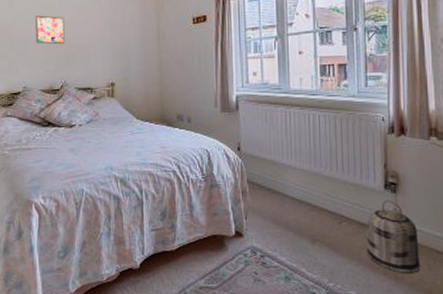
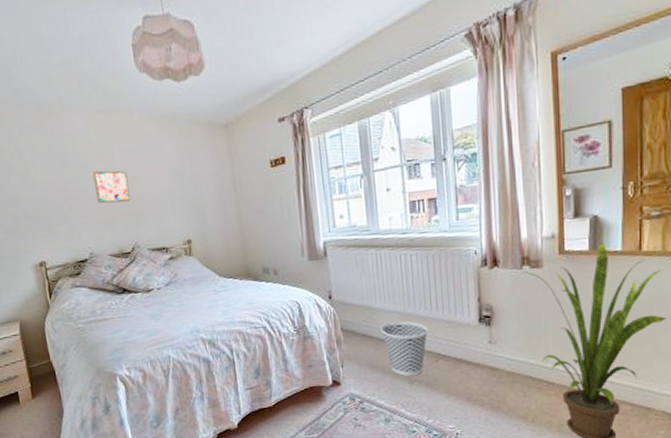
wastebasket: none [286,179,333,236] -> present [381,320,428,377]
basket: present [366,200,421,274] -> none [463,333,516,403]

